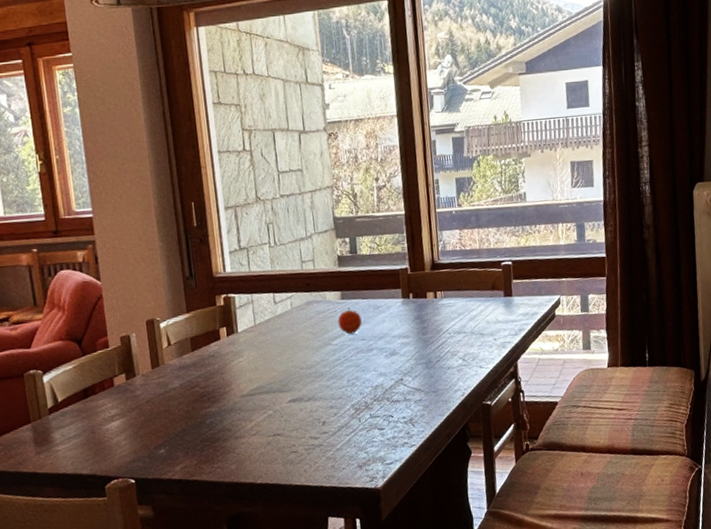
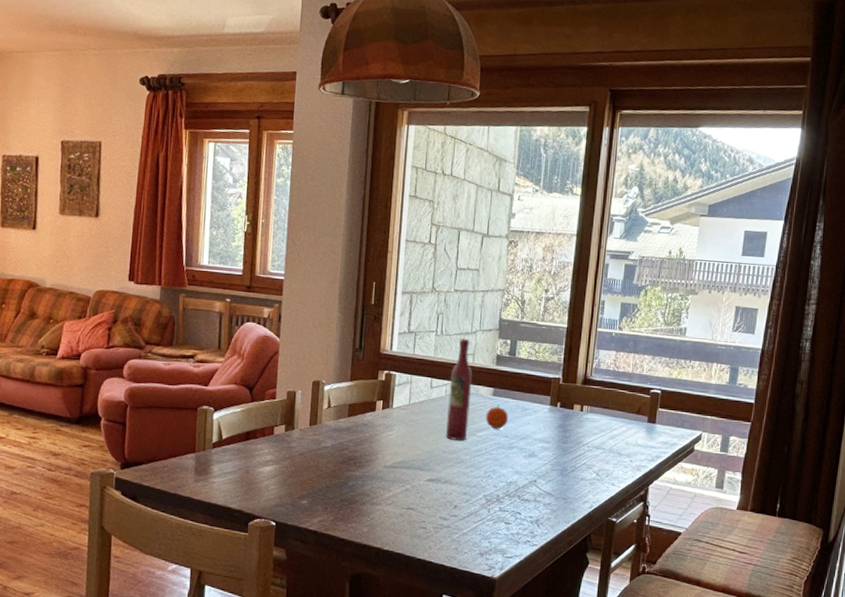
wine bottle: none [293,244,323,354] -> present [446,338,473,441]

